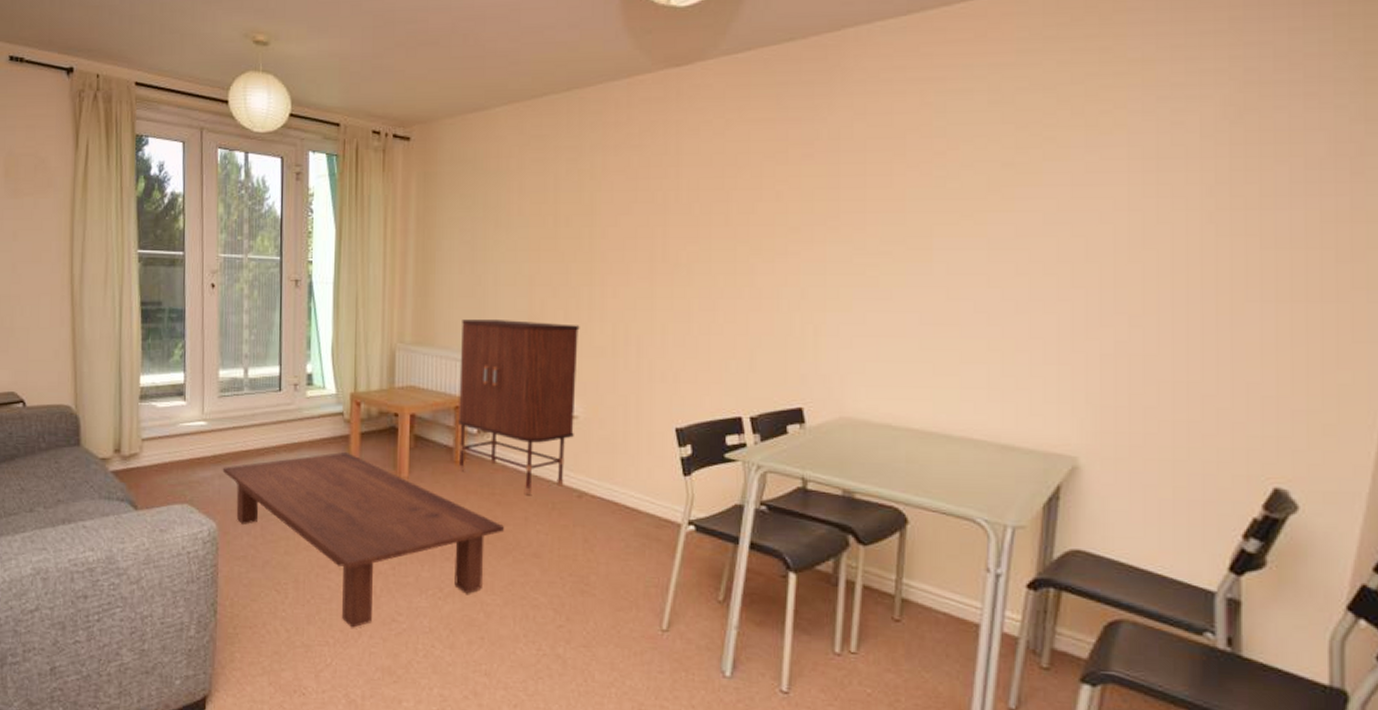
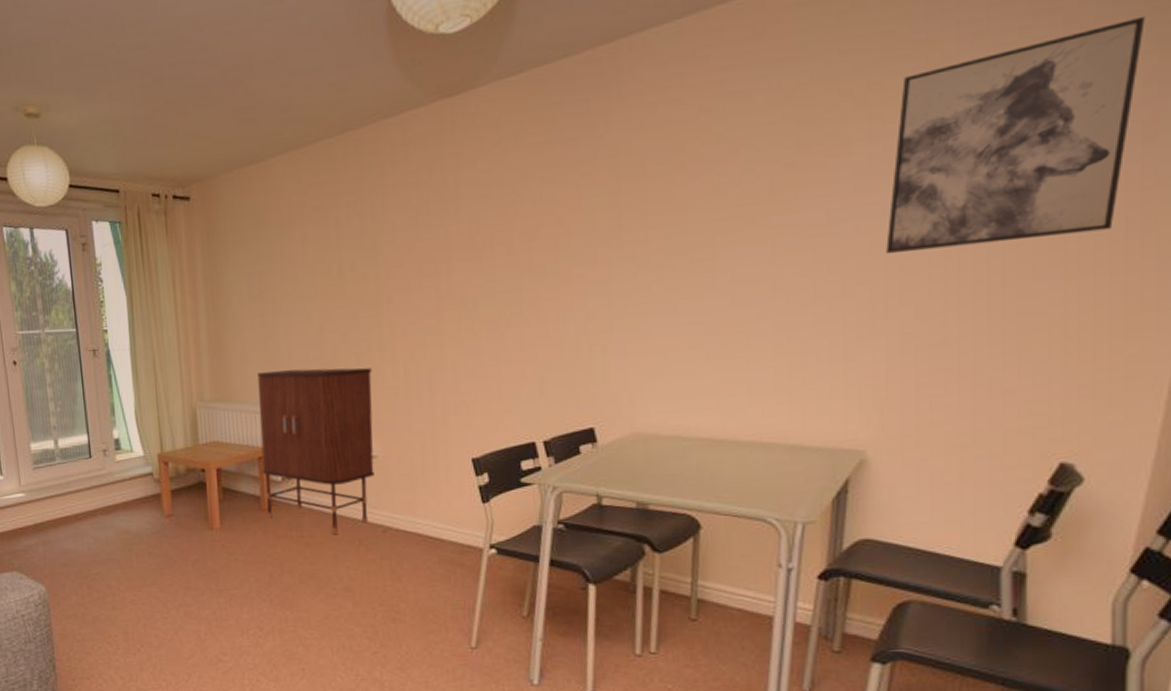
coffee table: present [222,451,504,628] -> none [45,509,315,671]
wall art: none [1101,58,1350,261] -> present [886,16,1145,255]

